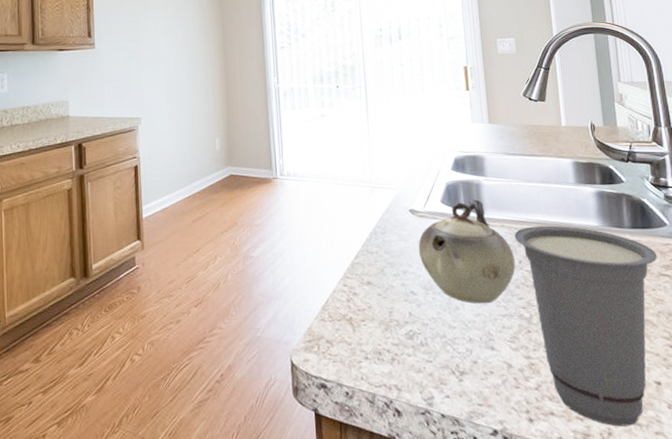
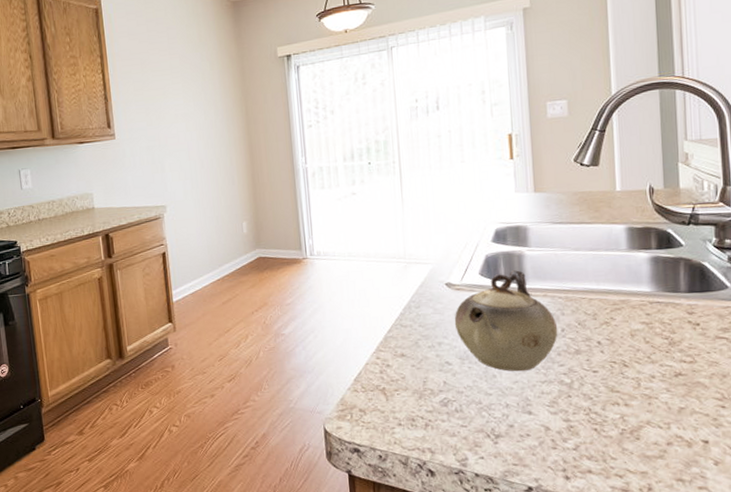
cup: present [514,225,657,427] -> none [557,293,715,483]

